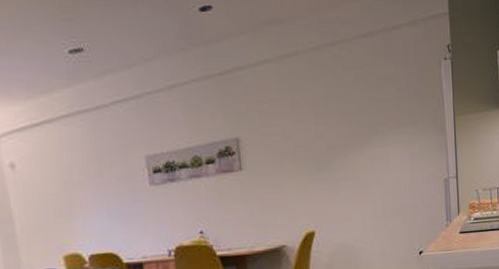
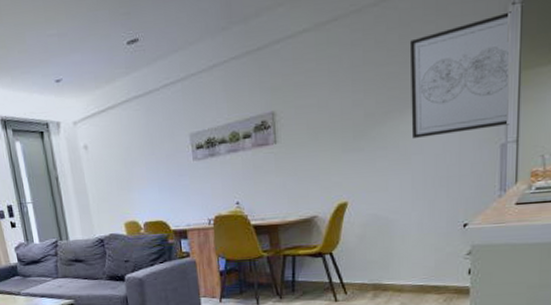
wall art: none [363,65,450,171] -> present [409,11,511,138]

